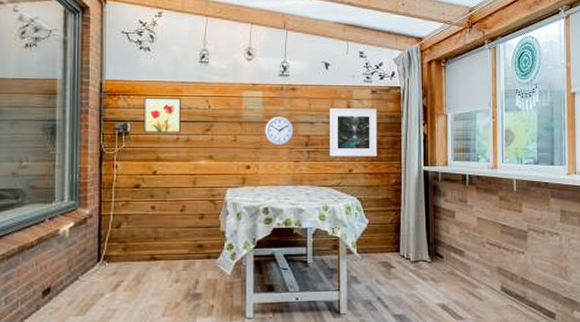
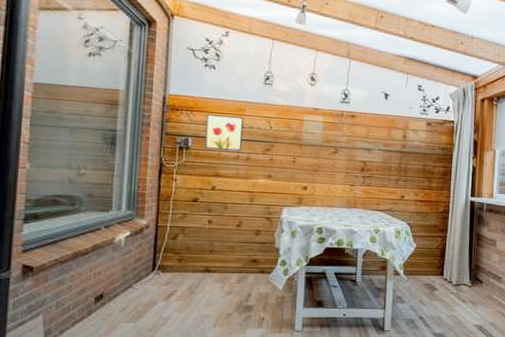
wall clock: present [265,115,294,146] -> none [323,140,351,169]
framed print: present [329,108,378,157] -> none [383,137,431,185]

